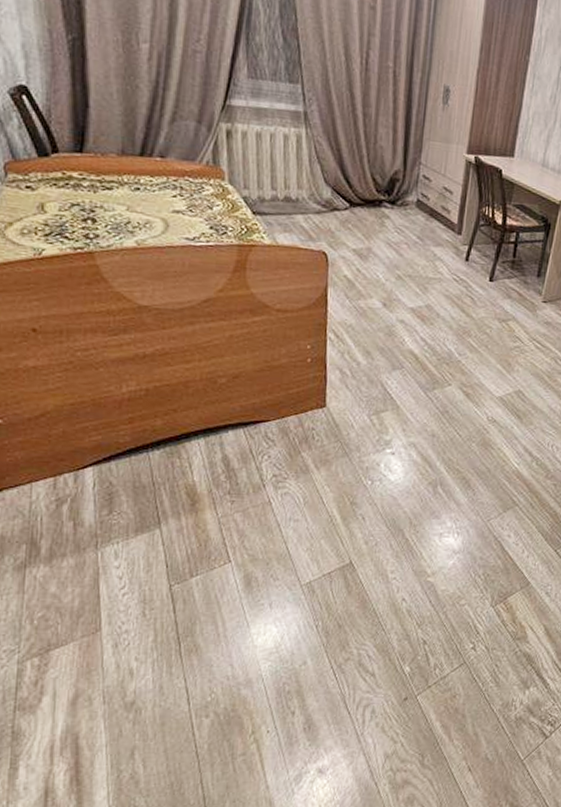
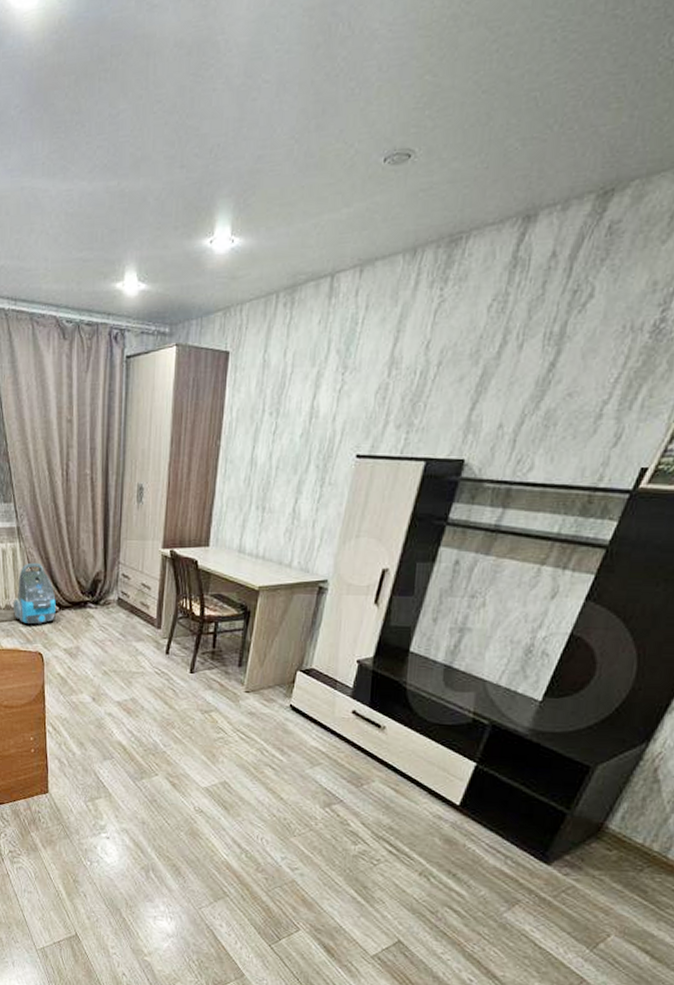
vacuum cleaner: none [293,152,347,222] -> present [13,562,56,625]

